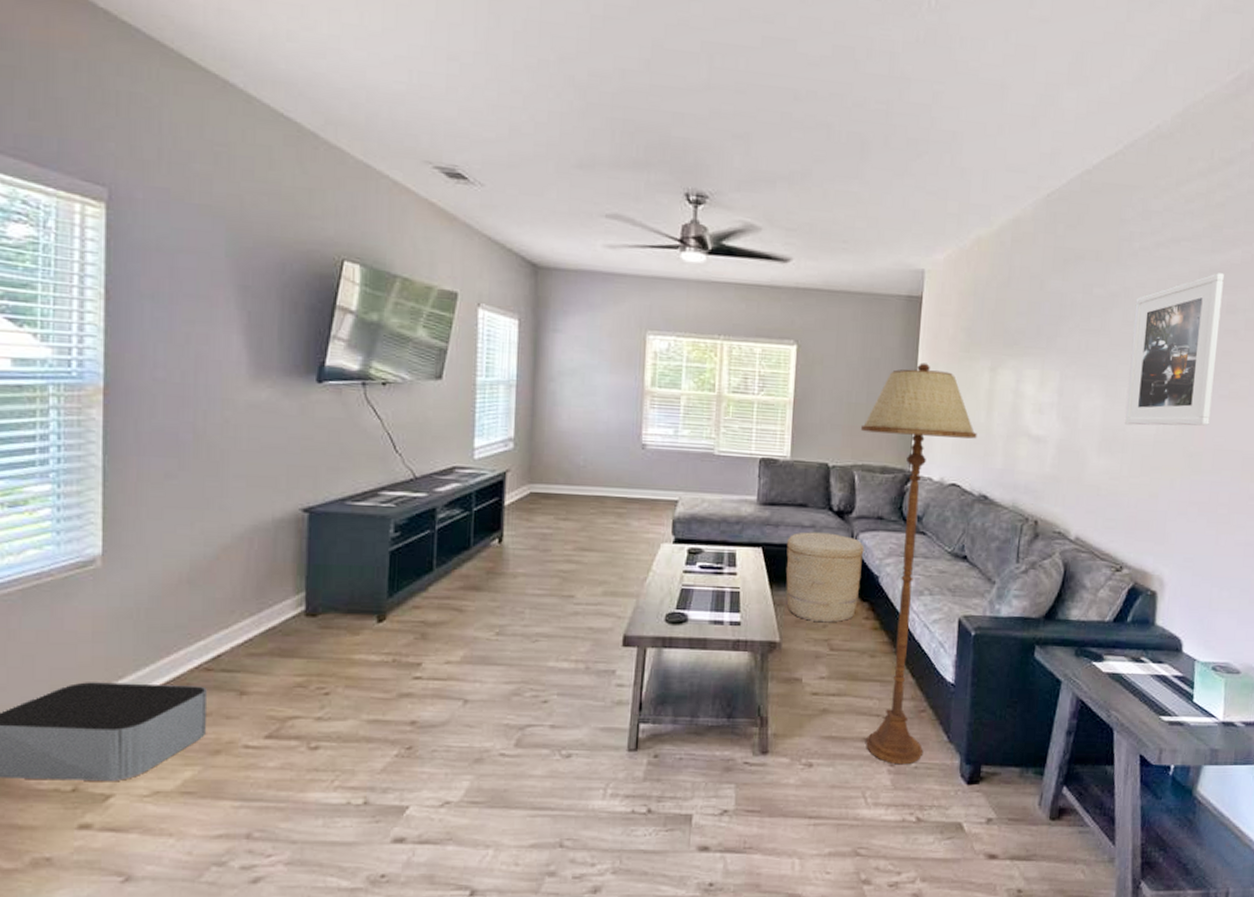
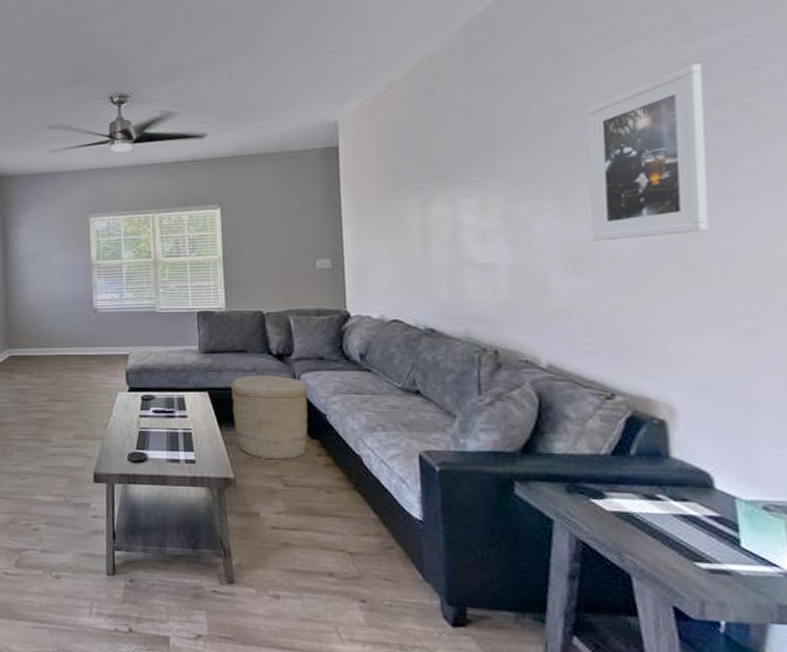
floor lamp: present [861,362,977,765] -> none [291,207,415,602]

